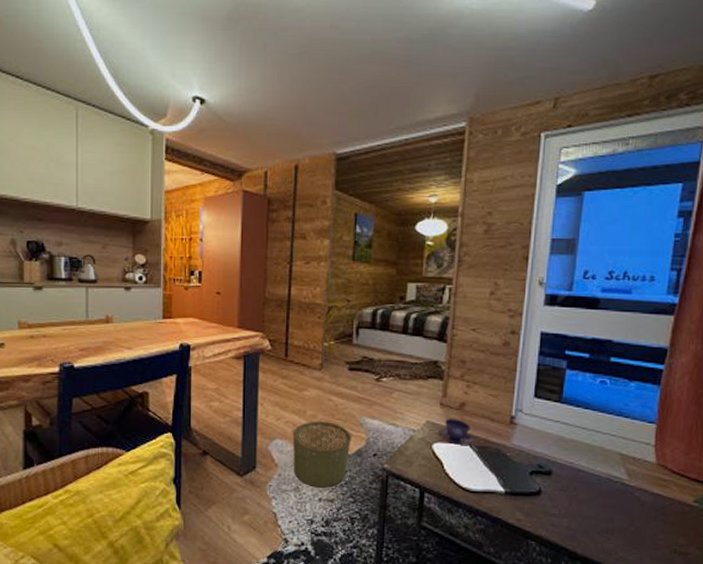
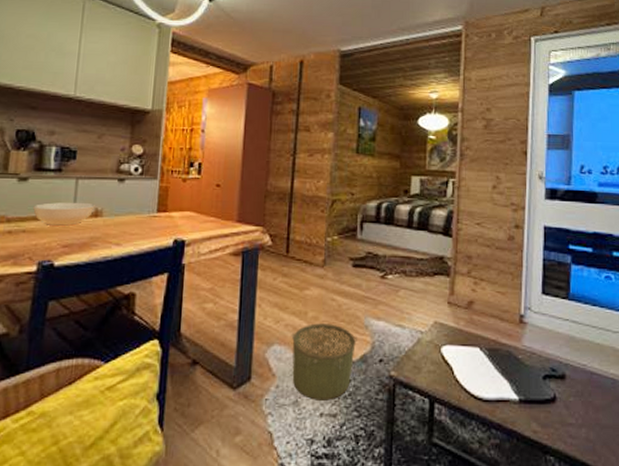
bowl: none [50,309,105,331] -> present [33,202,95,226]
kettle: present [76,254,99,284] -> none [66,144,92,176]
teacup: present [439,419,473,445] -> none [447,319,483,347]

